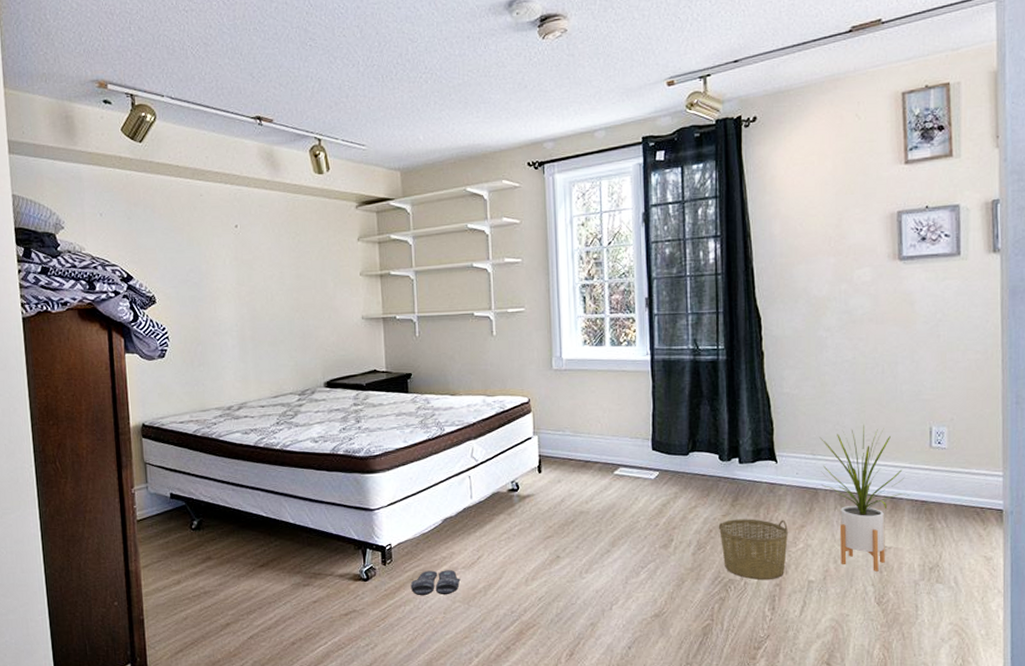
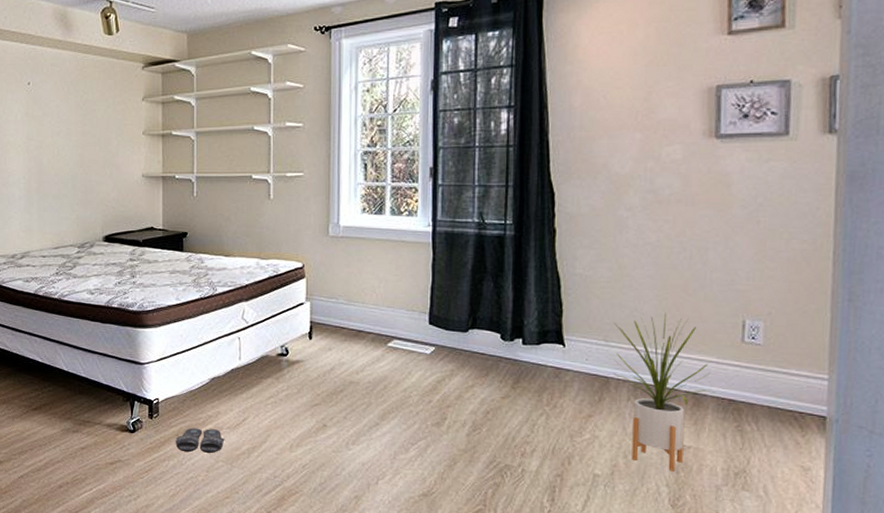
basket: present [718,519,789,580] -> none [496,402,574,469]

